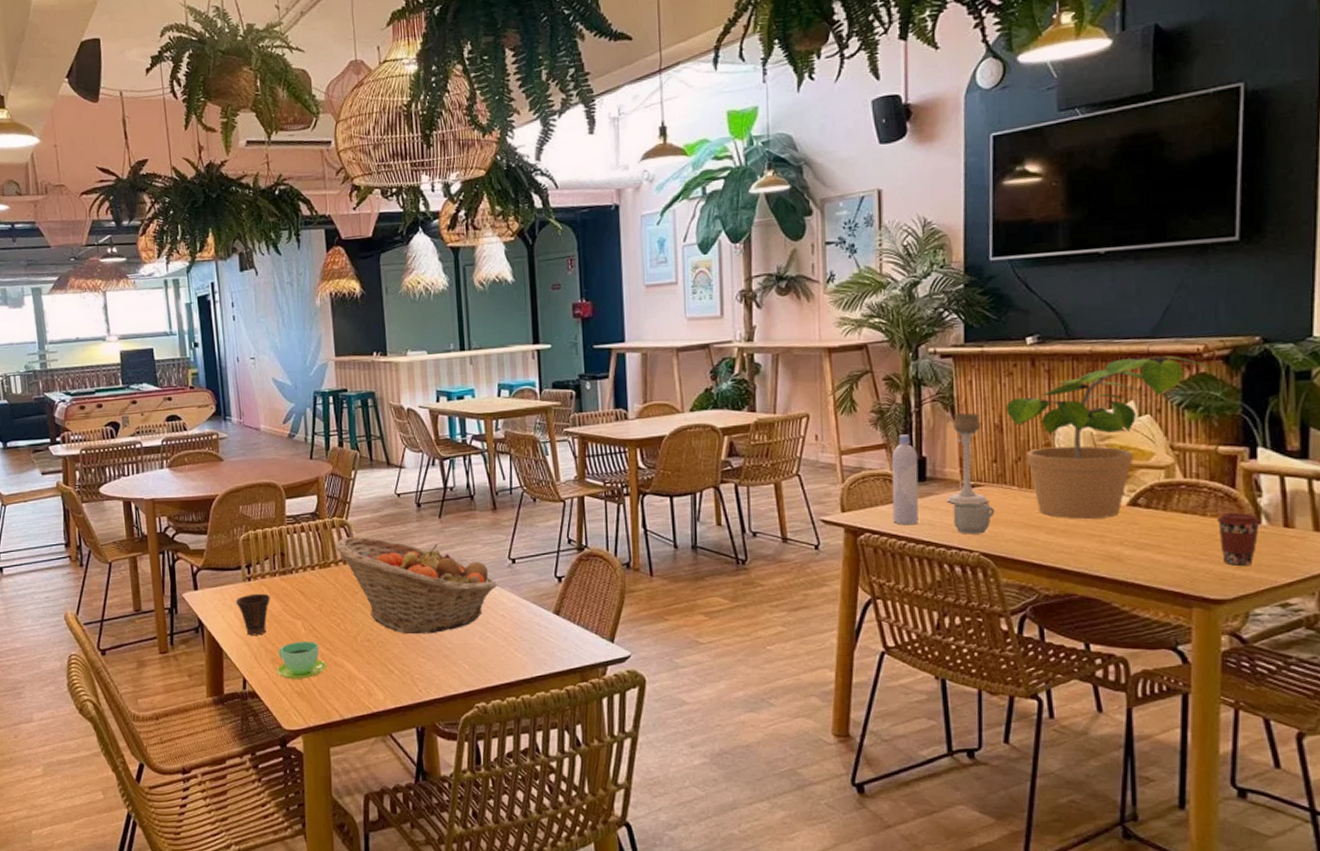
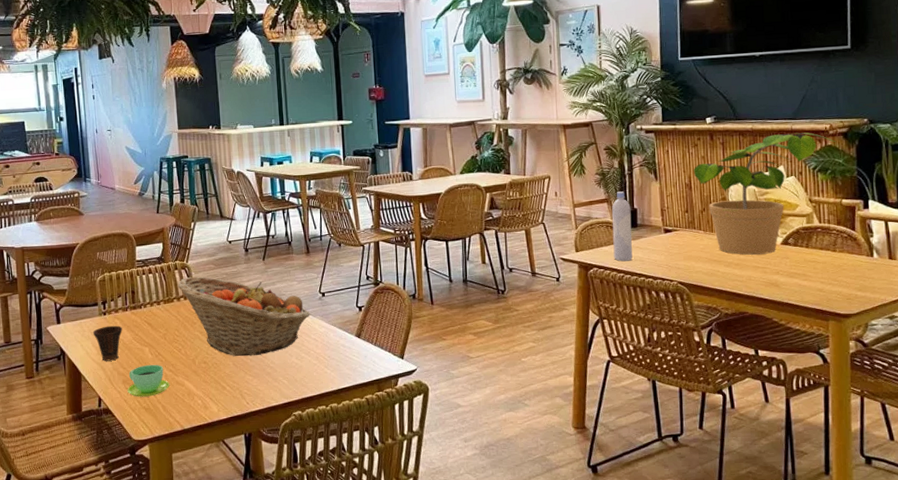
candle holder: present [947,413,990,504] -> none [653,175,684,245]
mug: present [953,502,995,534] -> none [657,243,687,268]
coffee cup: present [1216,513,1261,566] -> none [843,249,874,288]

